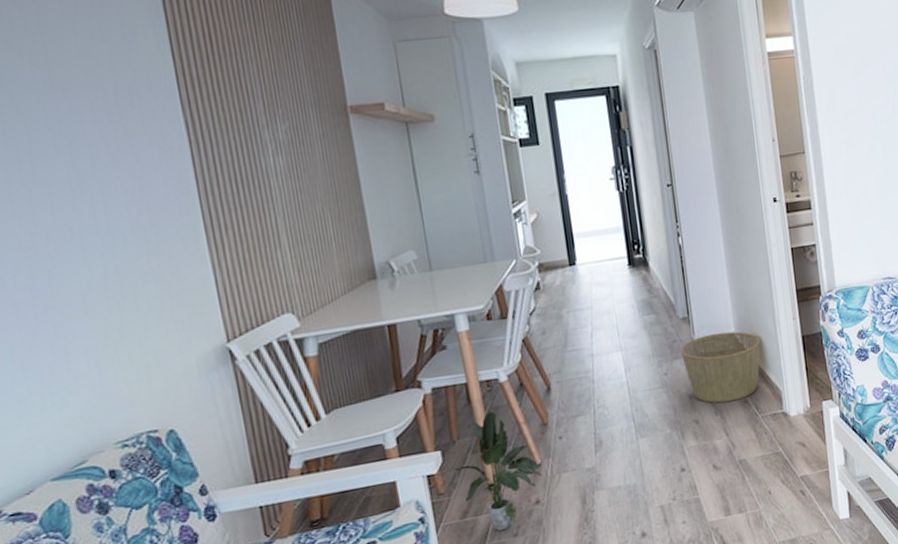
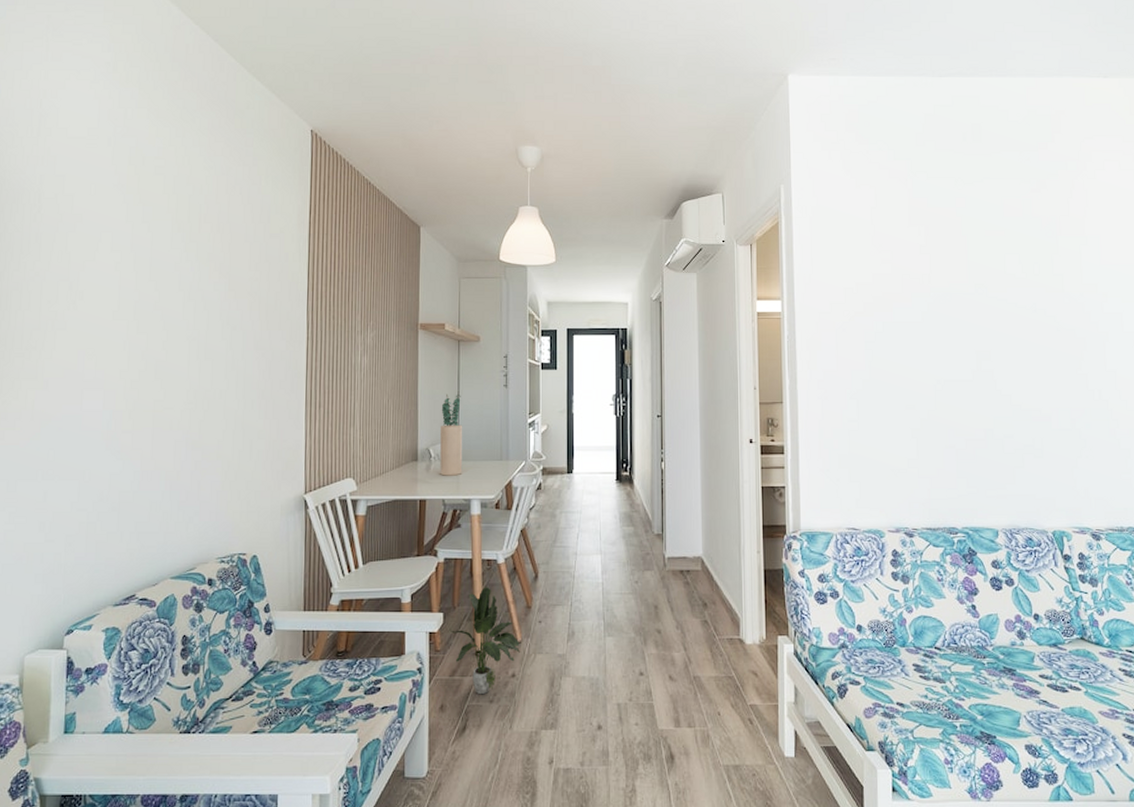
vase: none [397,186,438,292] -> present [440,391,463,476]
basket: present [680,331,761,404] -> none [652,554,725,619]

